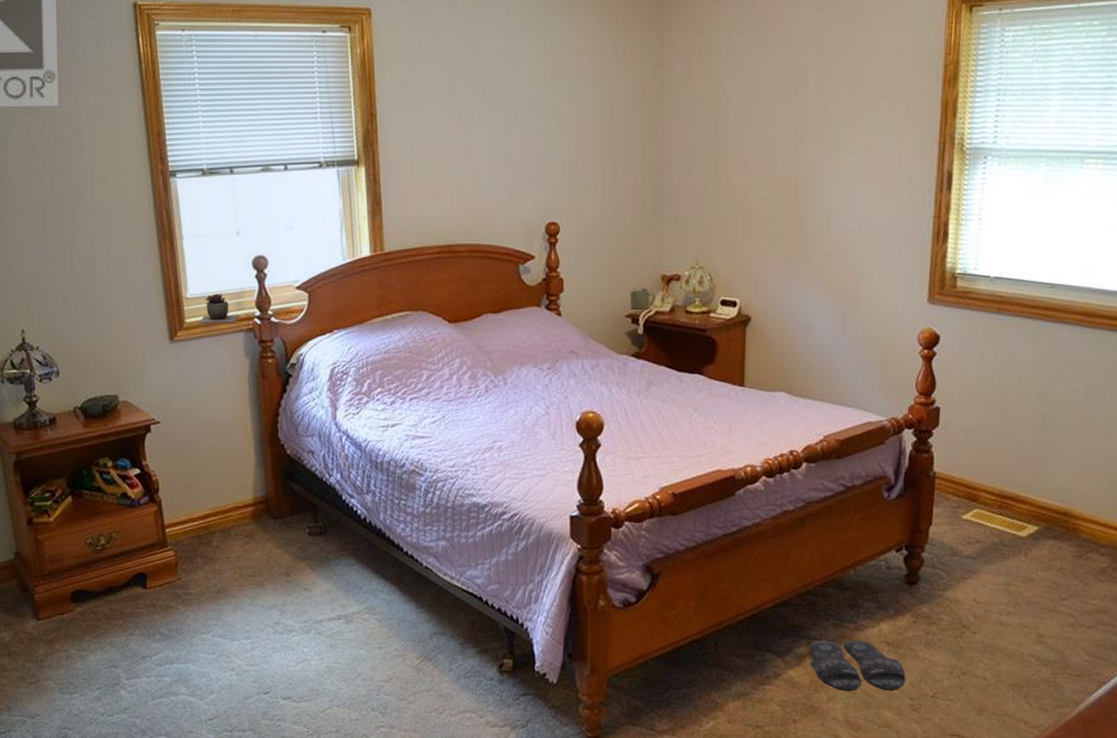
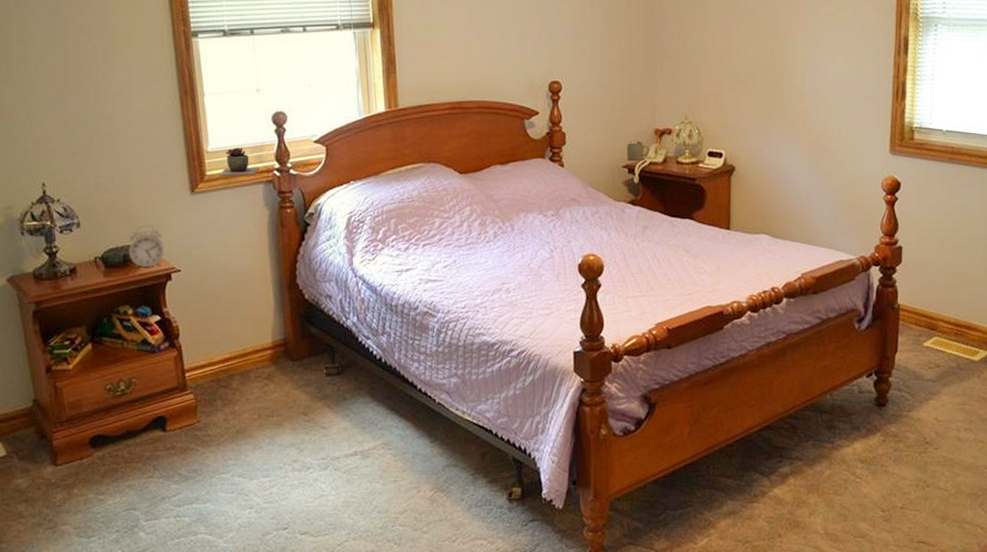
alarm clock: none [108,374,143,419] -> present [129,224,164,268]
slippers: present [809,640,906,690] -> none [792,458,878,505]

